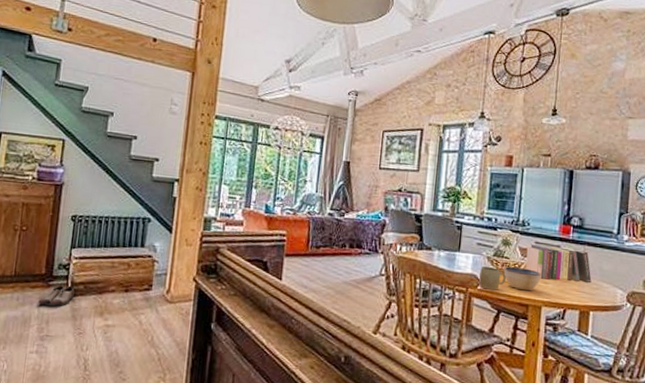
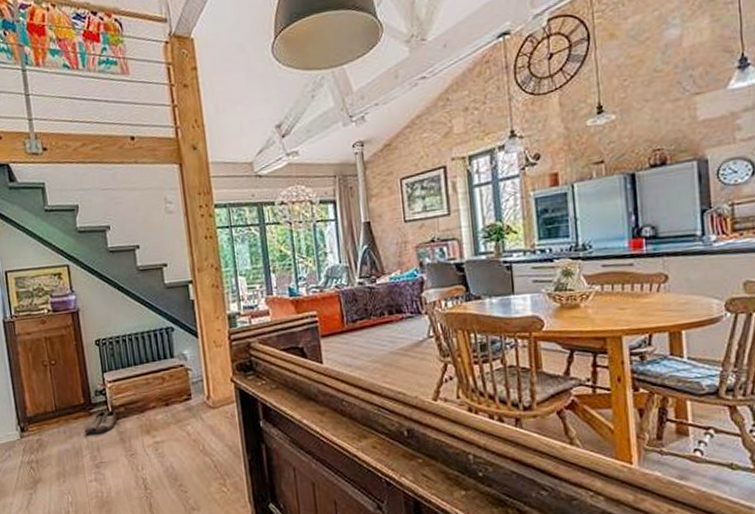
mug: present [479,266,506,291] -> none [542,304,574,330]
bowl: present [503,266,542,291] -> none [569,297,616,323]
books: present [525,244,592,284] -> none [592,263,678,305]

